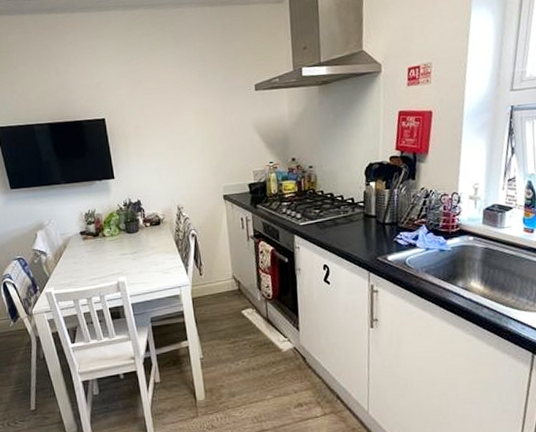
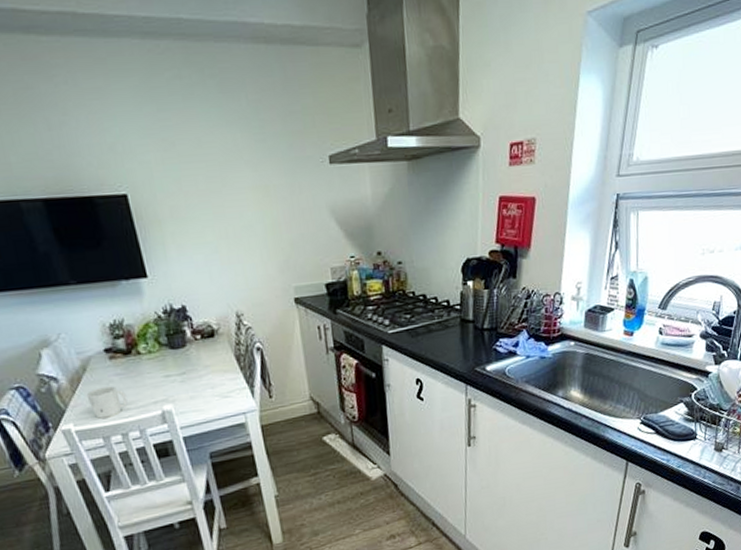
mug: none [64,260,93,285] -> present [86,386,128,419]

